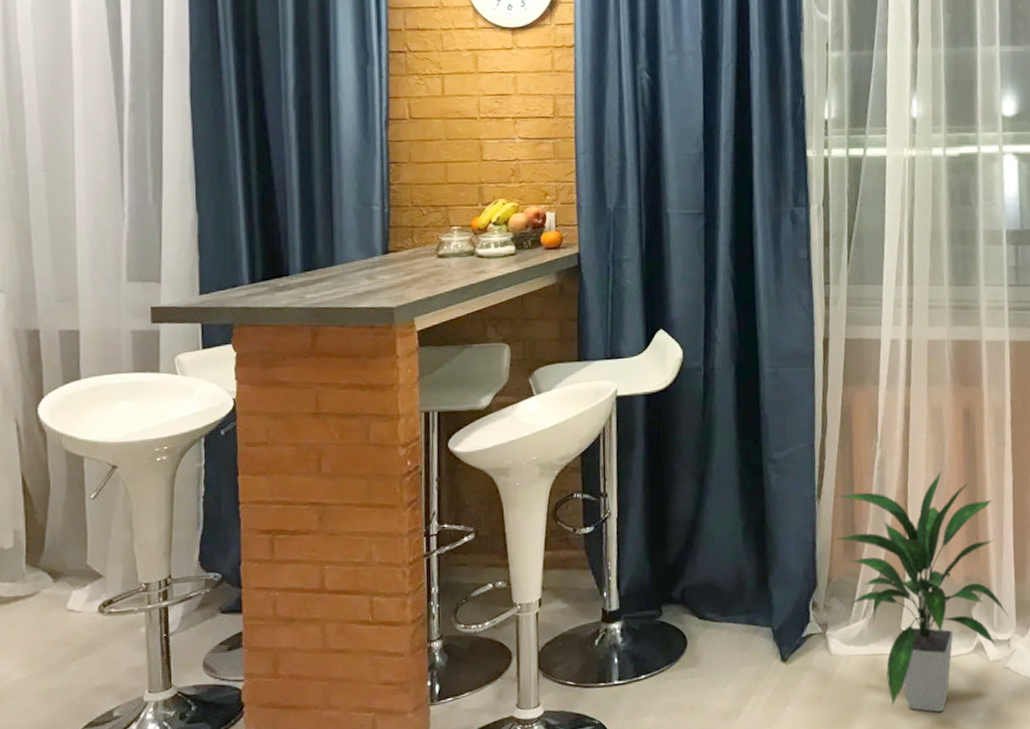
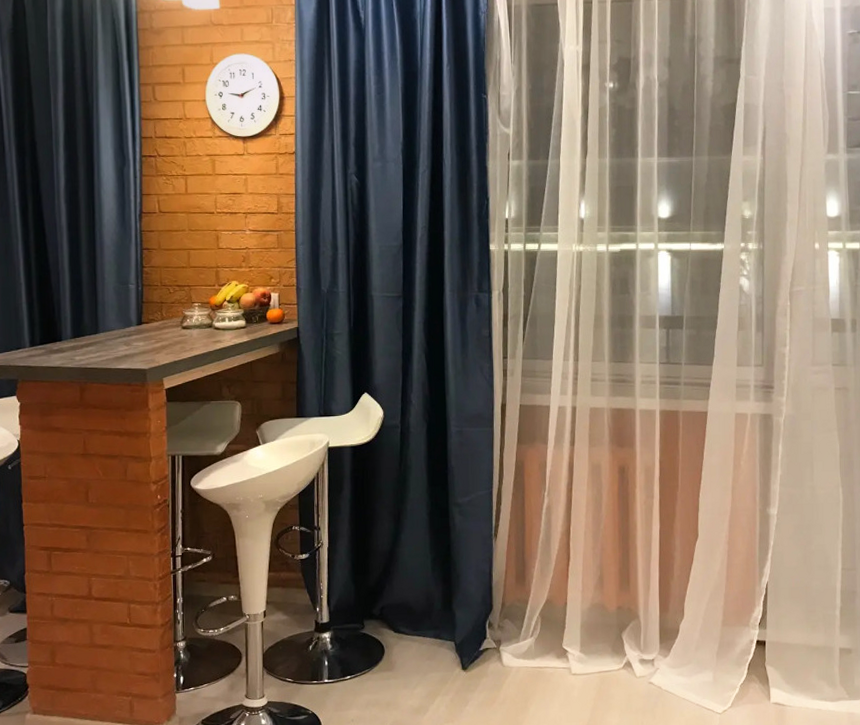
indoor plant: present [834,470,1011,712] -> none [507,517,655,716]

